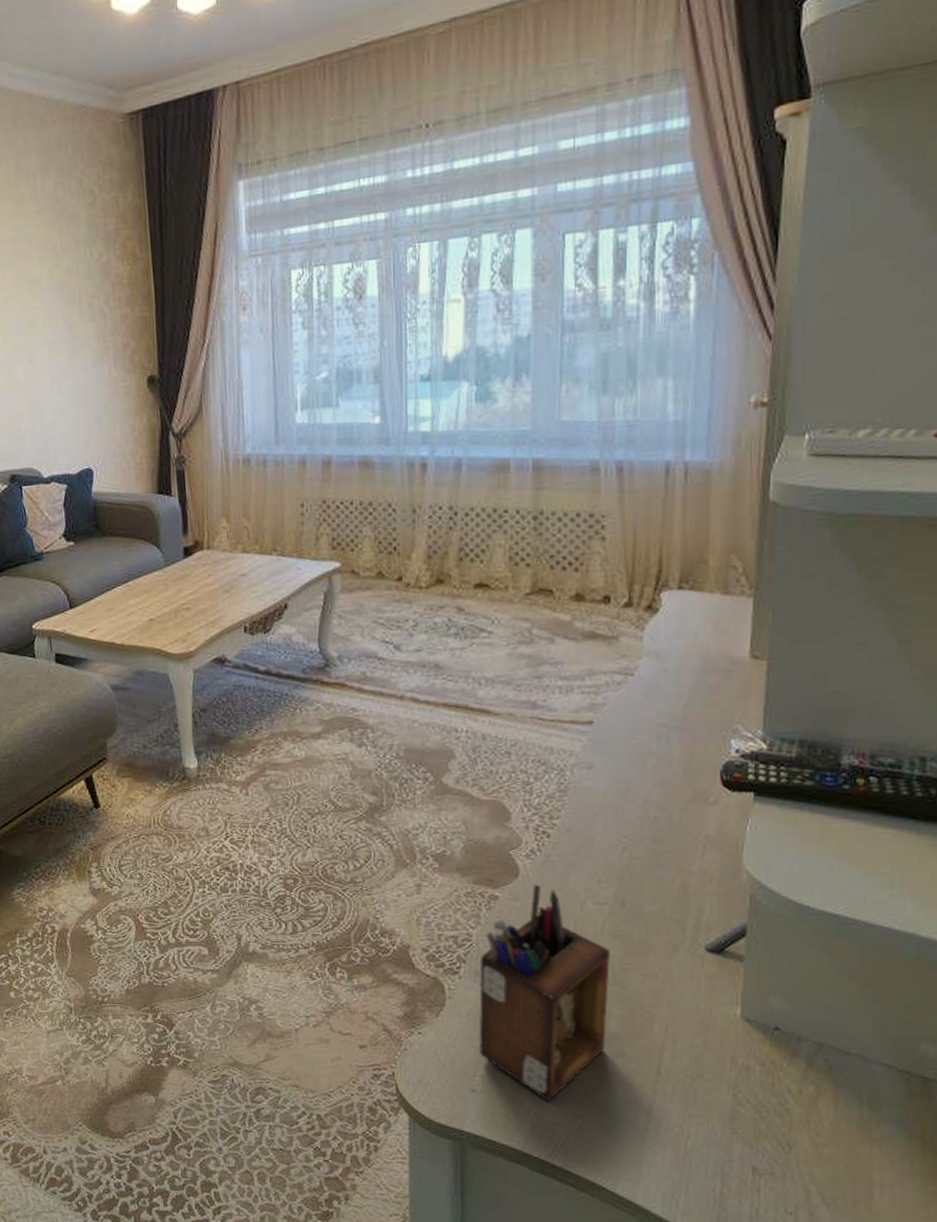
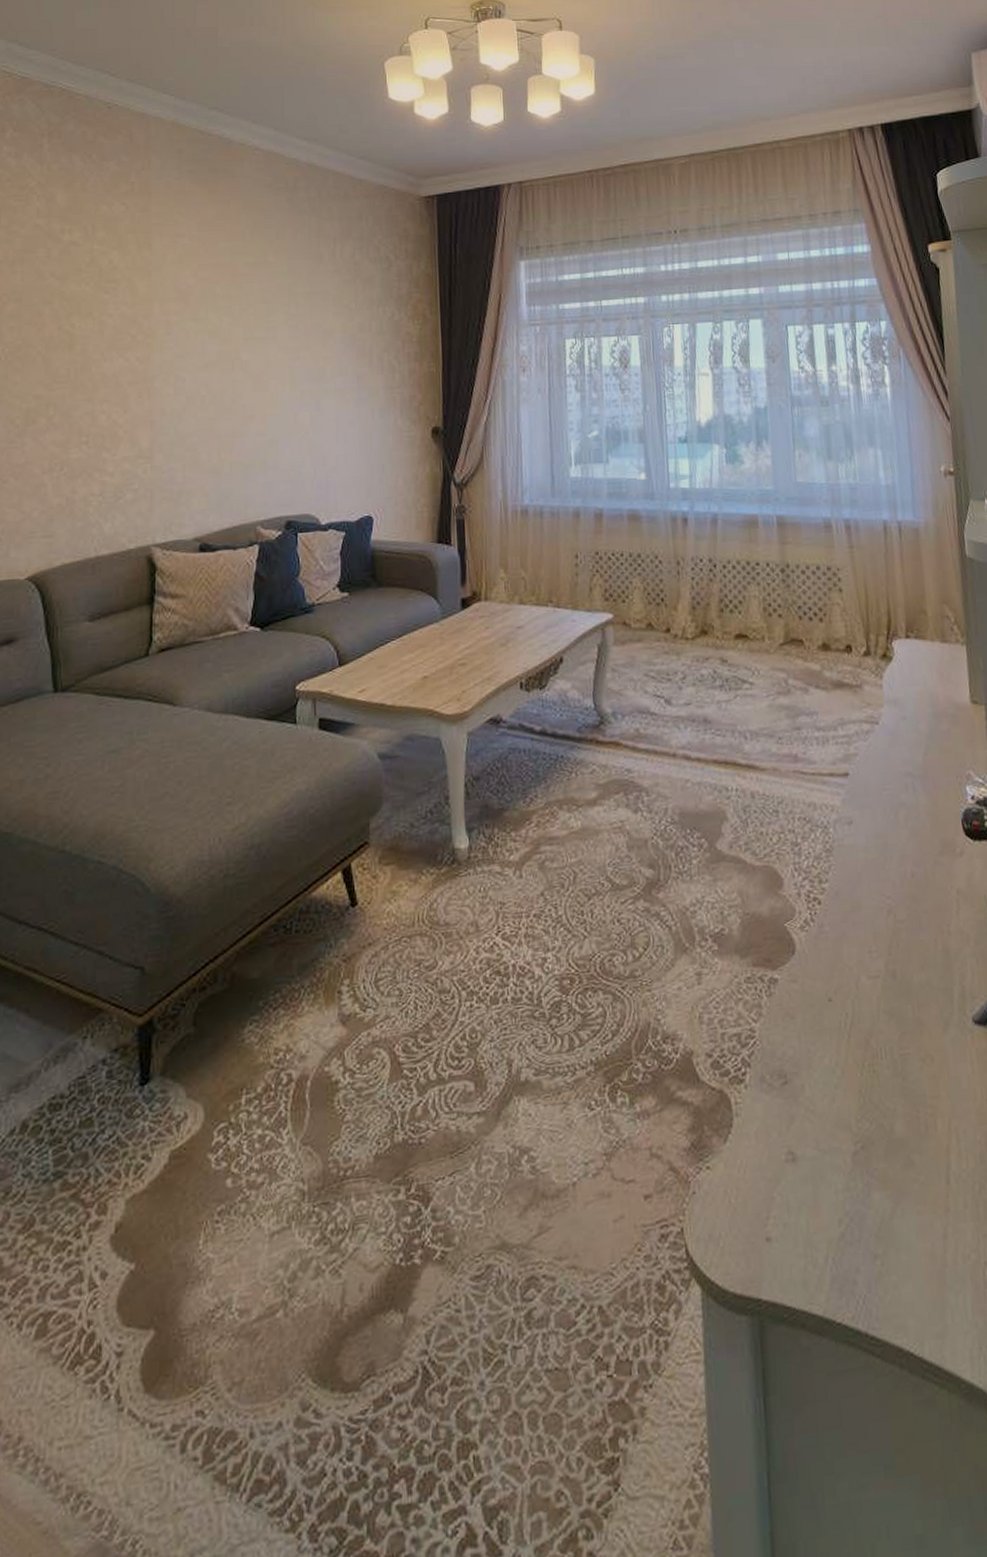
desk organizer: present [478,884,610,1102] -> none [765,960,895,1241]

